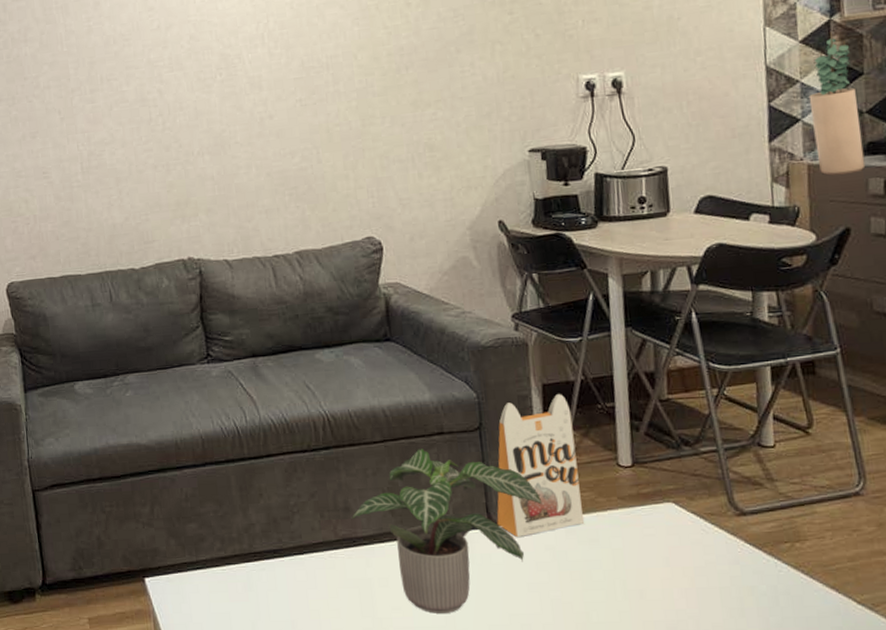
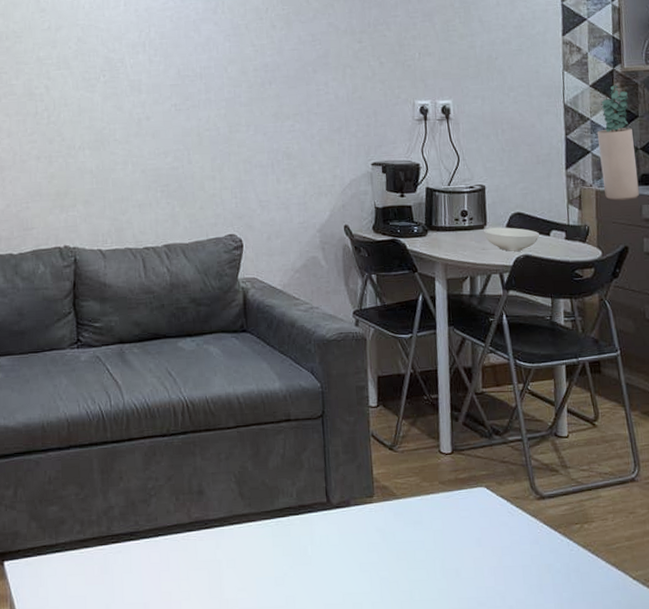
potted plant: present [352,449,543,613] -> none [205,435,375,594]
shopping bag: present [497,393,584,538] -> none [335,384,410,520]
bowl: none [665,213,736,241] -> present [483,227,539,251]

